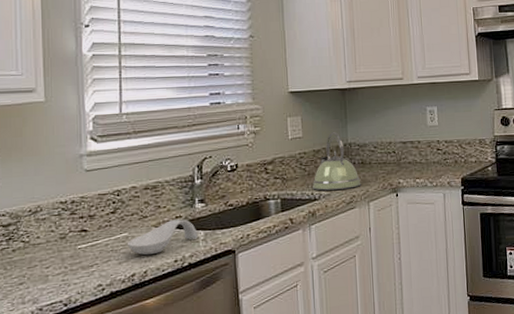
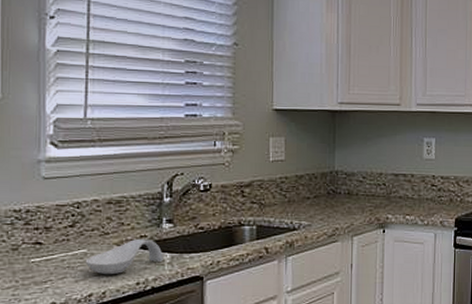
kettle: present [313,132,361,191] -> none [293,157,346,220]

